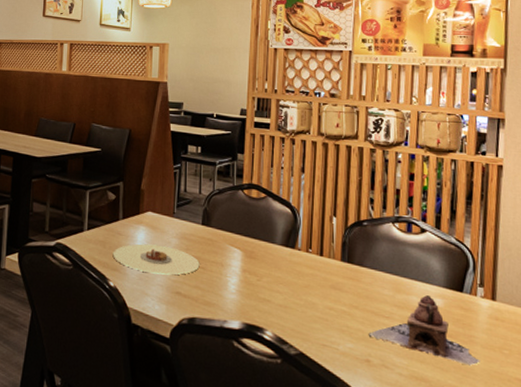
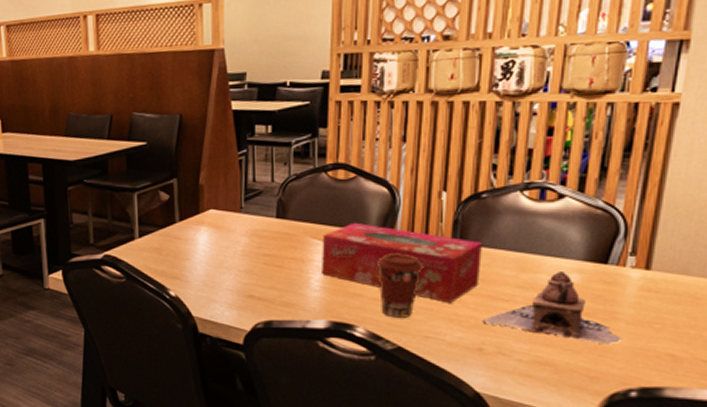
plate: present [112,243,200,275] -> none [171,246,276,278]
tissue box: none [238,235,365,315] -> present [322,222,482,303]
coffee cup: none [282,265,320,326] -> present [376,253,424,318]

